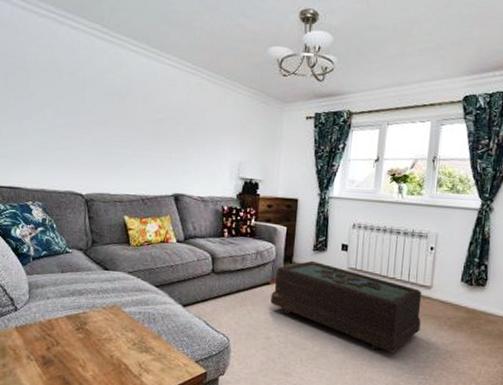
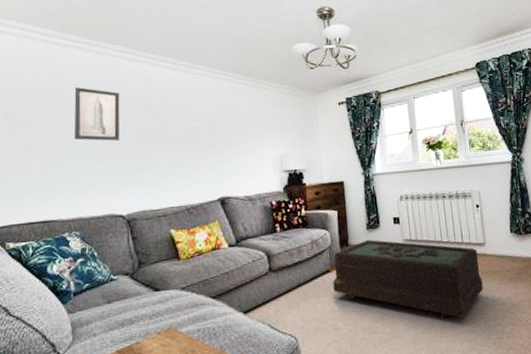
wall art: none [43,61,90,122] -> present [74,87,120,142]

